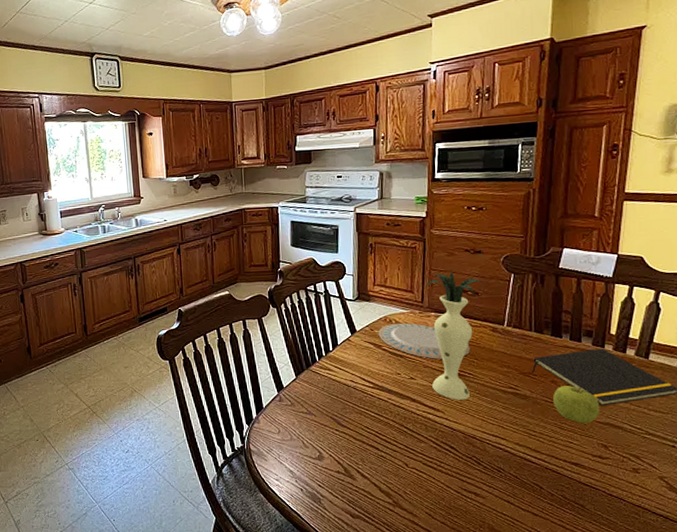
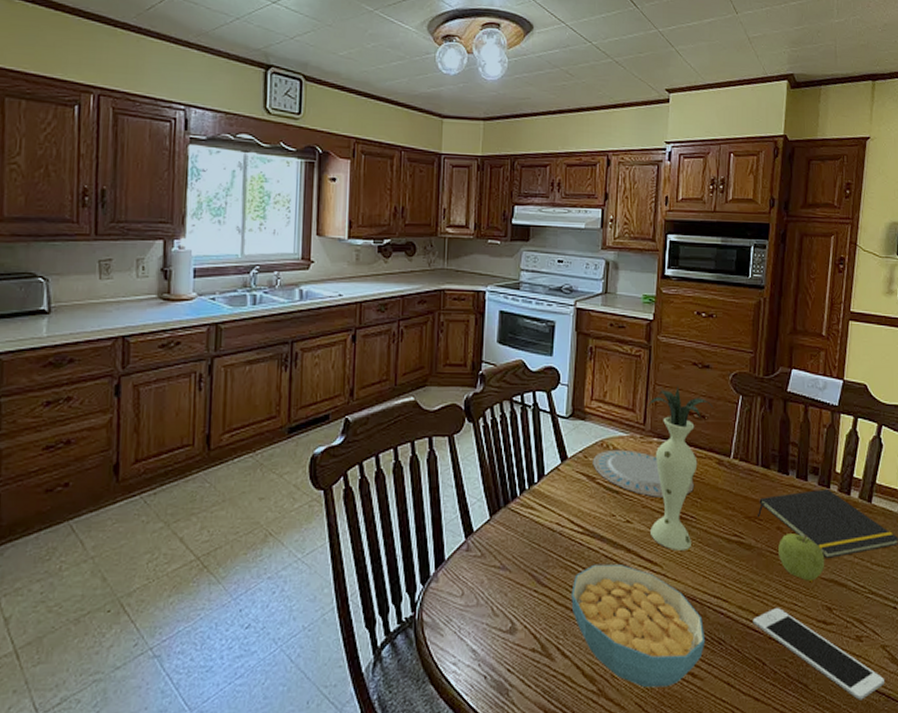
cereal bowl: none [366,410,486,502] -> present [571,564,706,688]
cell phone: none [529,445,662,519] -> present [752,608,884,700]

